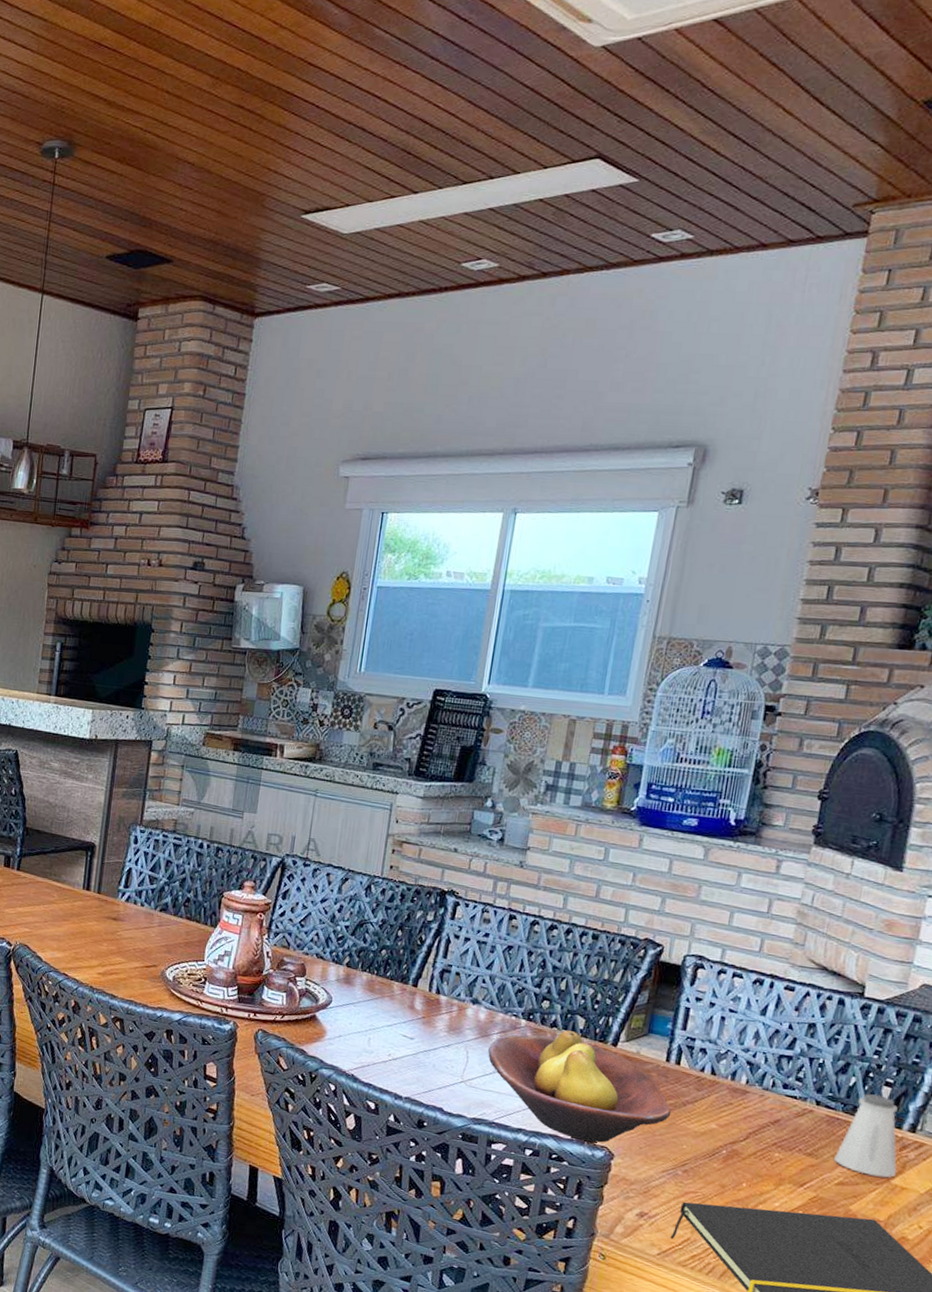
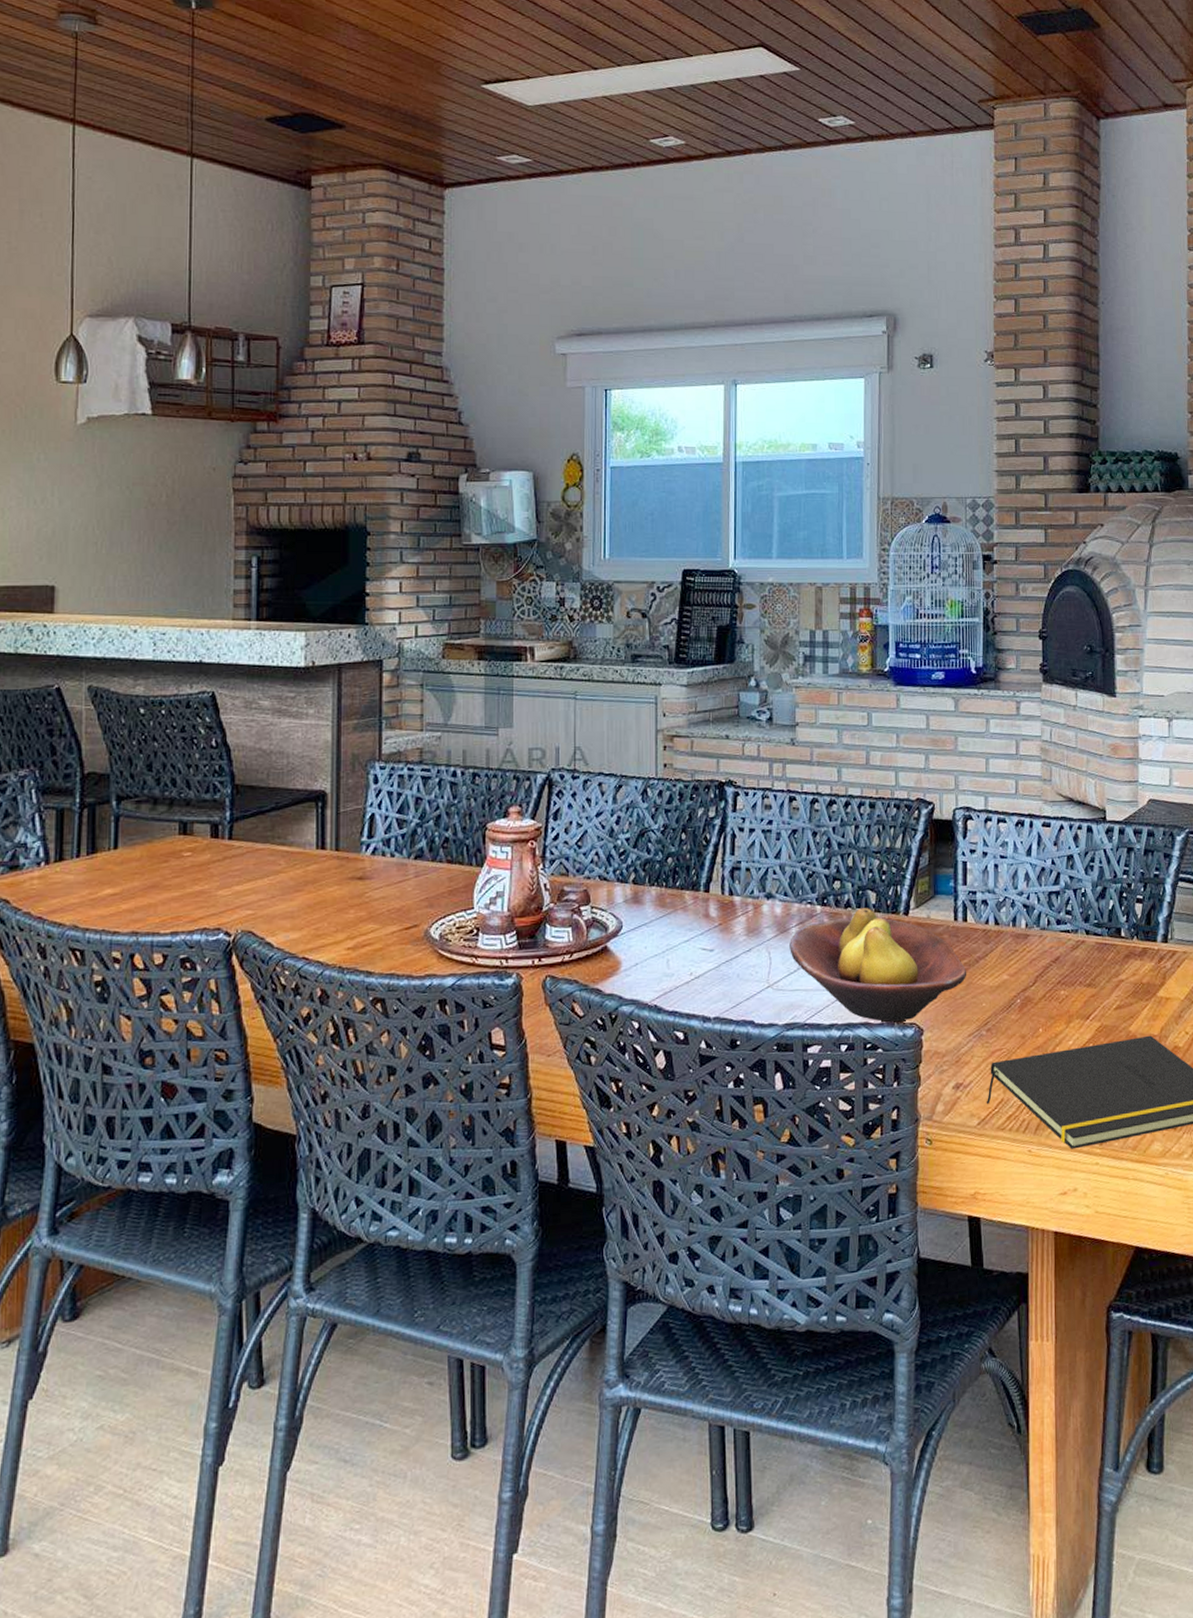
saltshaker: present [834,1093,898,1178] -> none [1109,912,1160,993]

